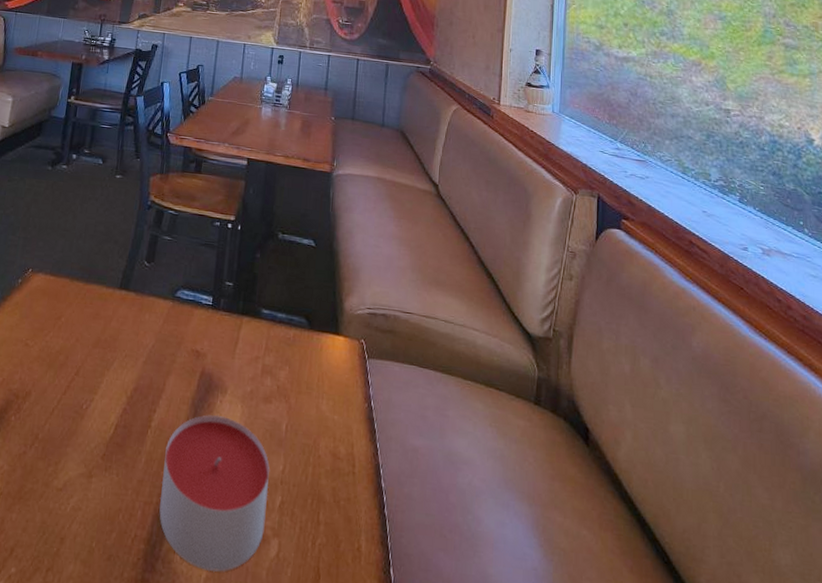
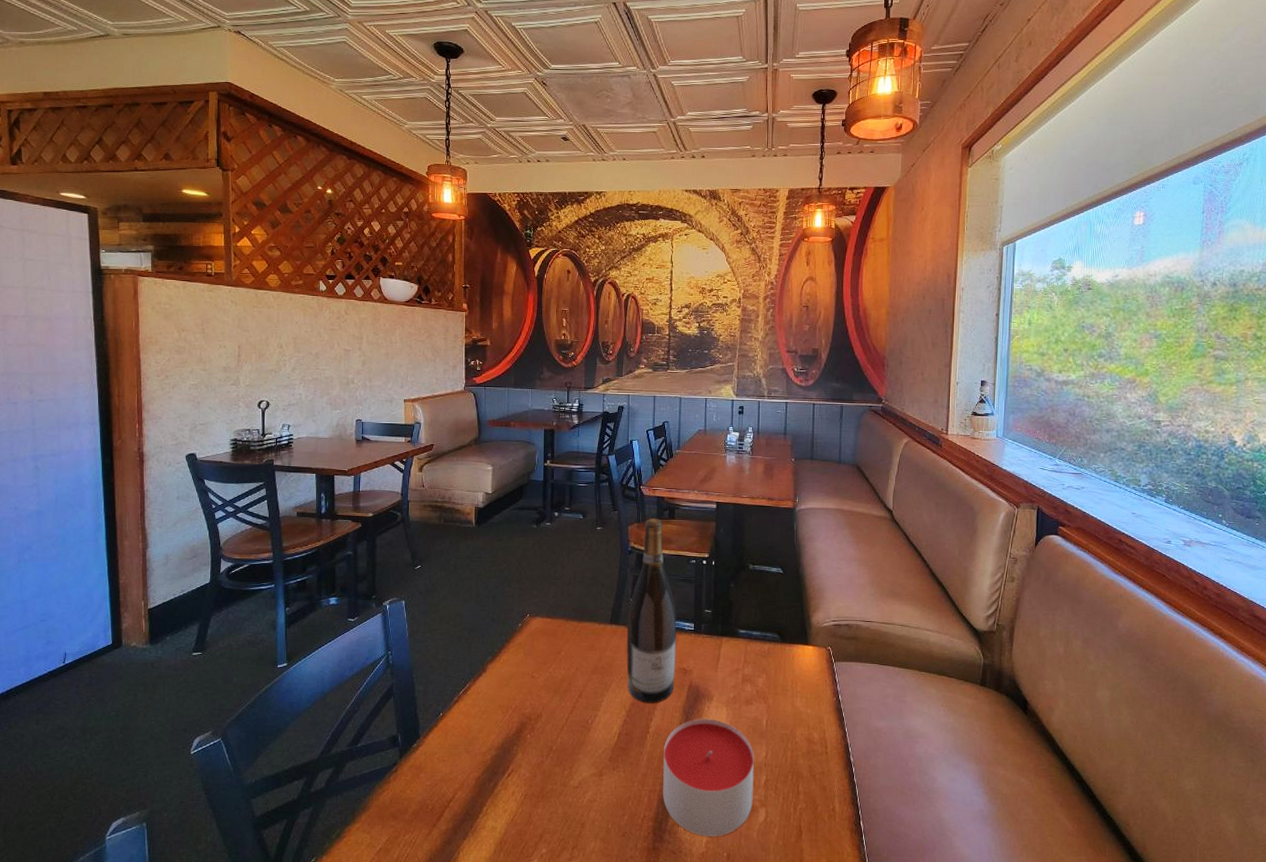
wine bottle: none [131,170,194,391] -> present [626,518,677,703]

